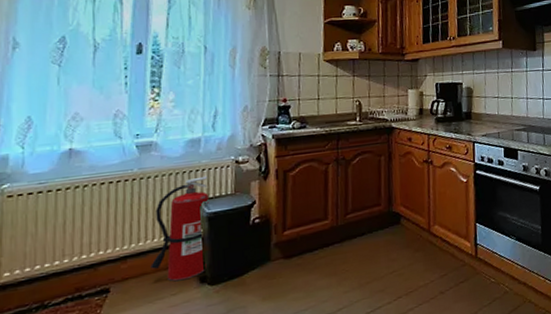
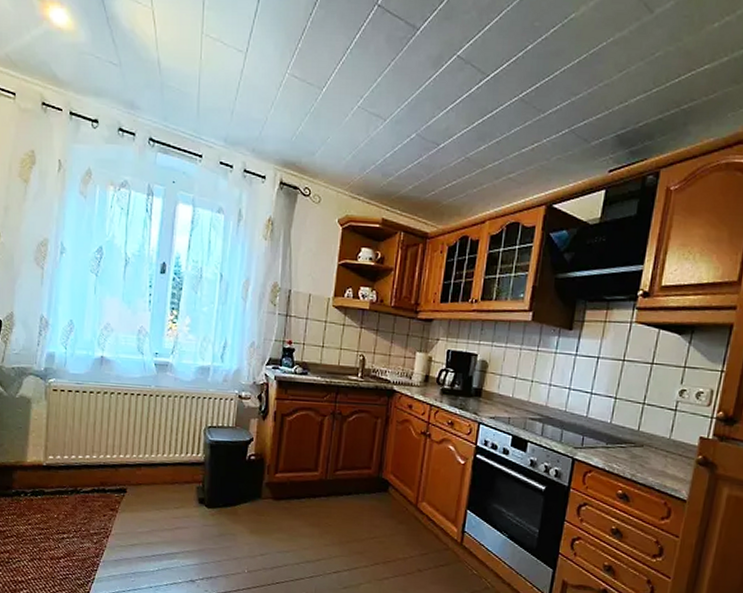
fire extinguisher: present [150,176,209,282] -> none [160,404,213,497]

